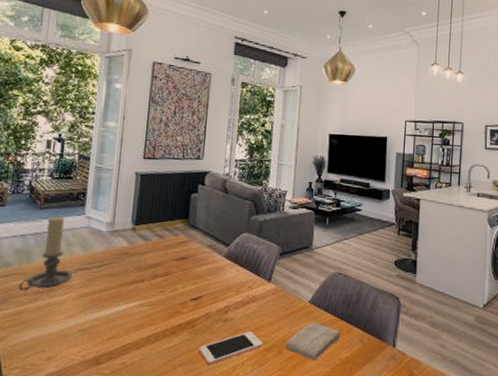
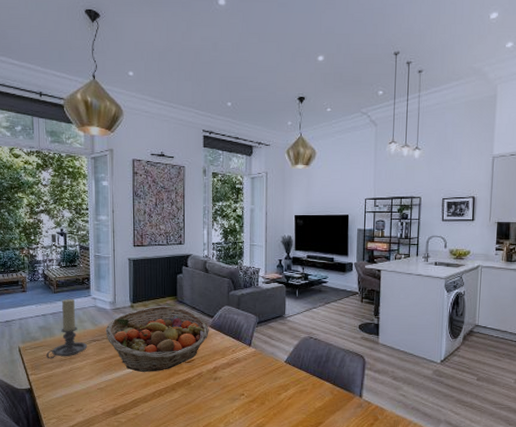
fruit basket: none [97,229,223,311] -> present [105,306,209,372]
cell phone: present [198,331,263,365] -> none [195,387,248,414]
washcloth: present [285,322,341,361] -> none [266,378,314,410]

